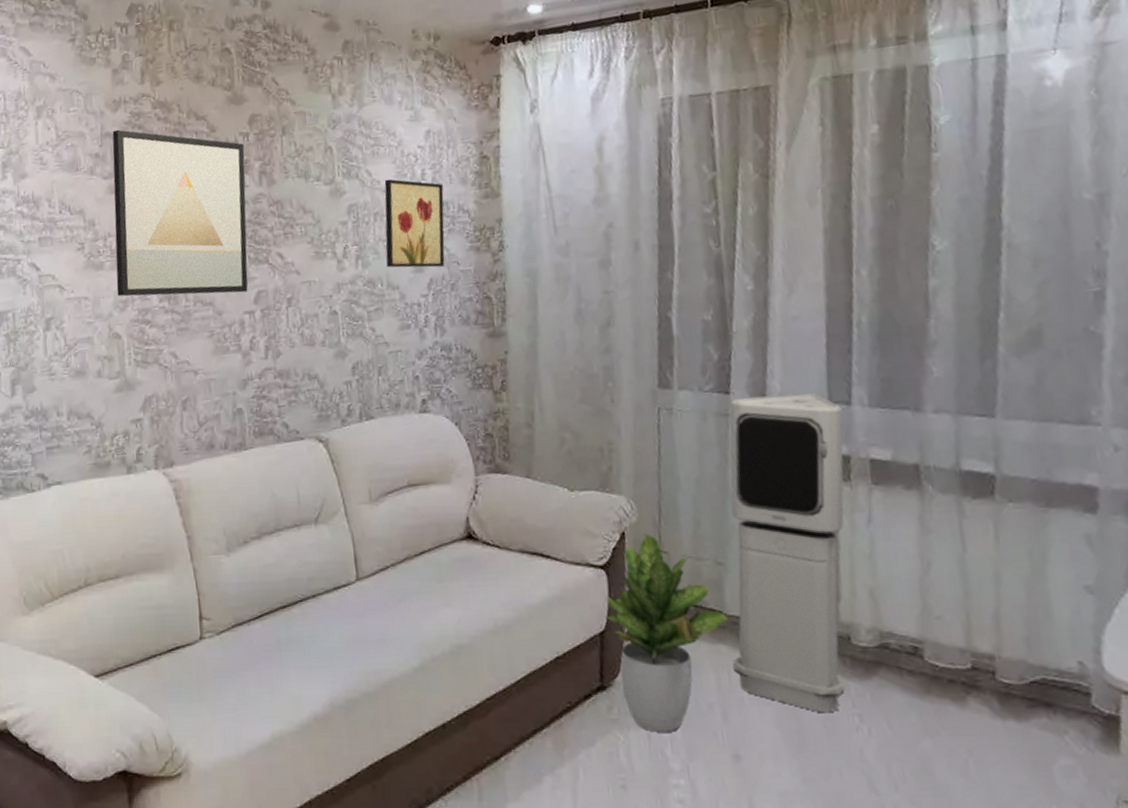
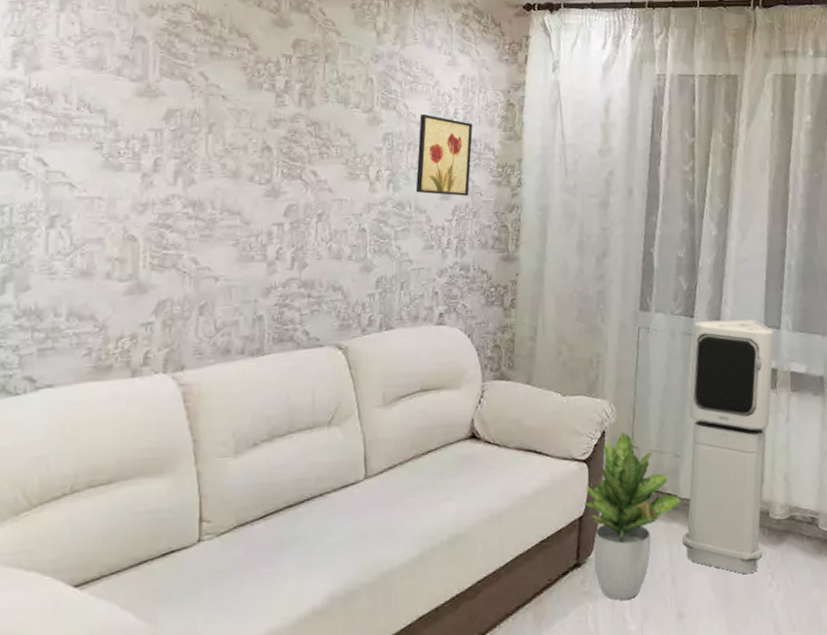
wall art: present [112,129,248,297] -> none [136,34,286,205]

